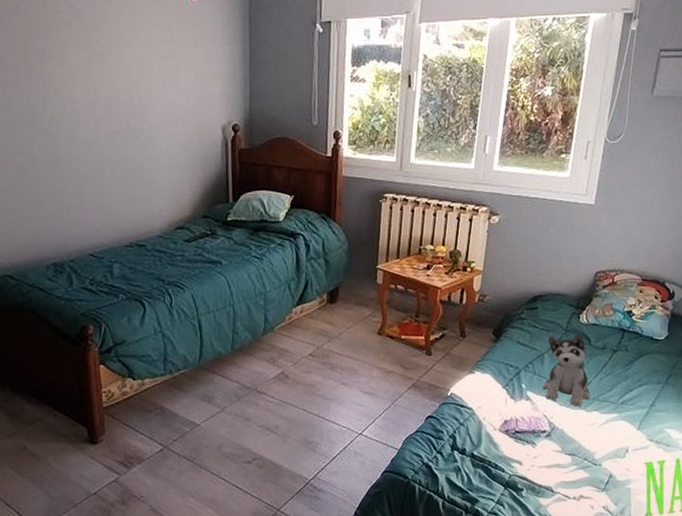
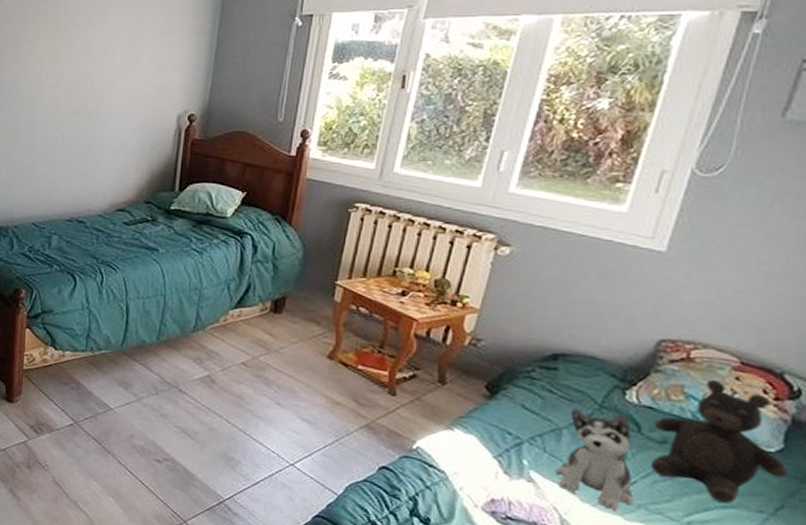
teddy bear: none [597,295,672,383] -> present [651,379,789,504]

